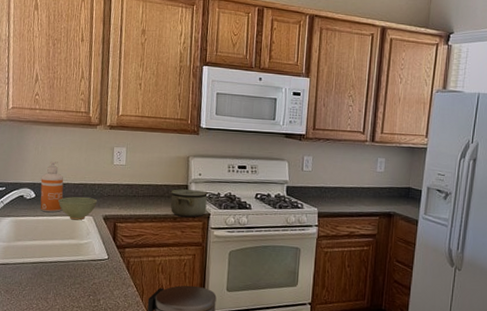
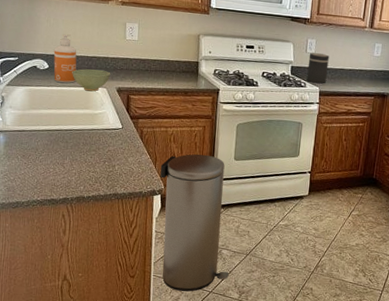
cooking pot: present [170,189,208,217] -> none [181,65,217,92]
cylinder: none [304,171,328,204] -> present [306,53,329,84]

